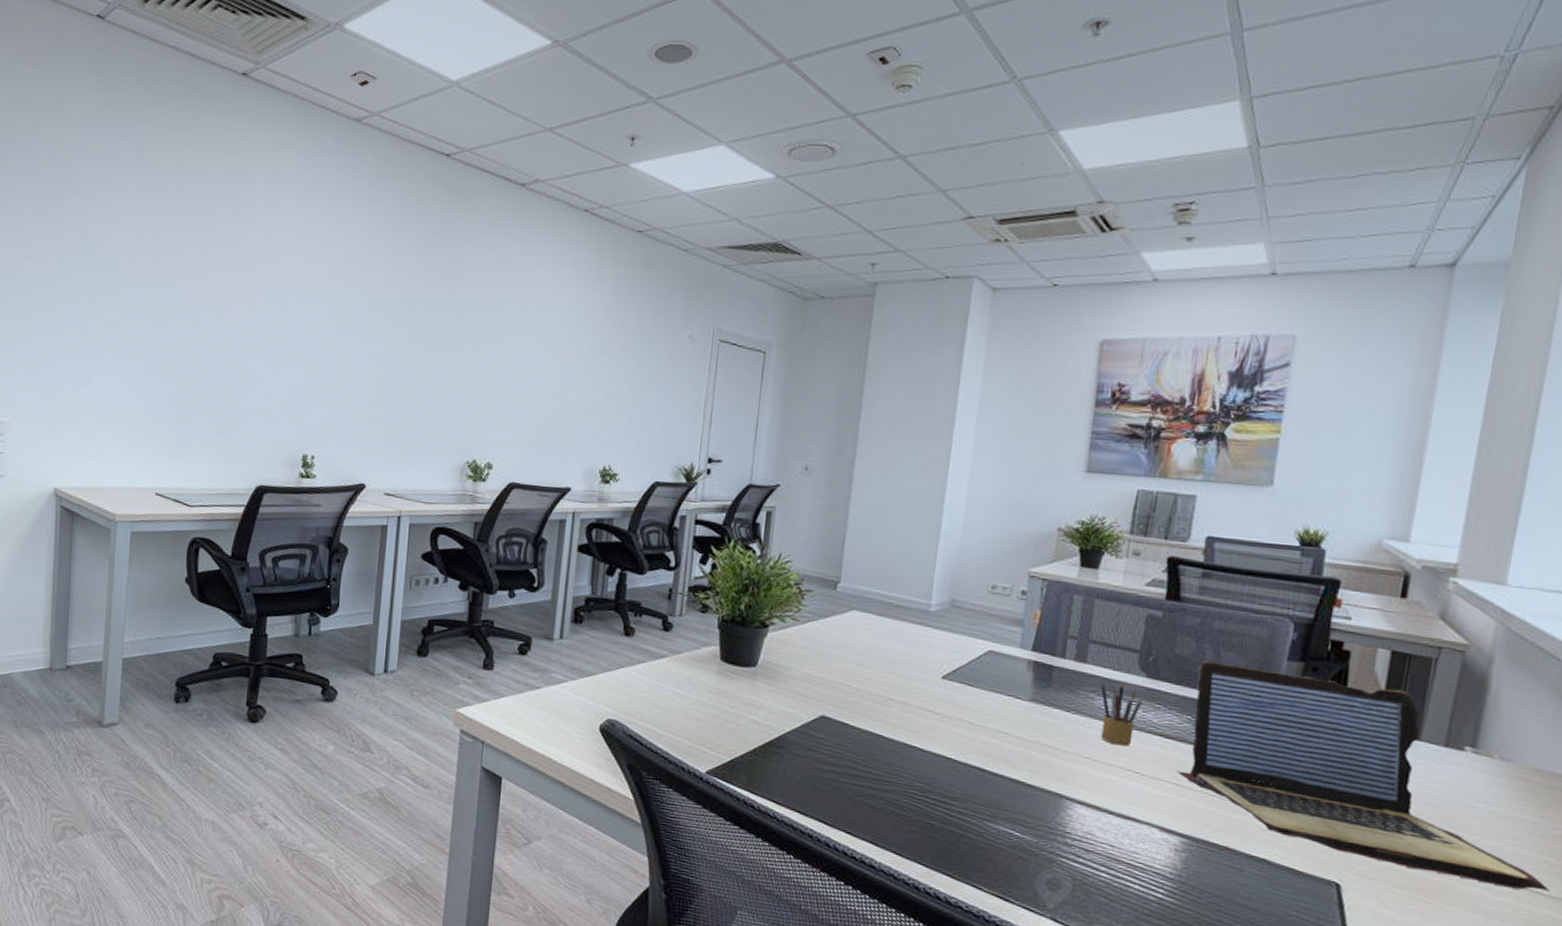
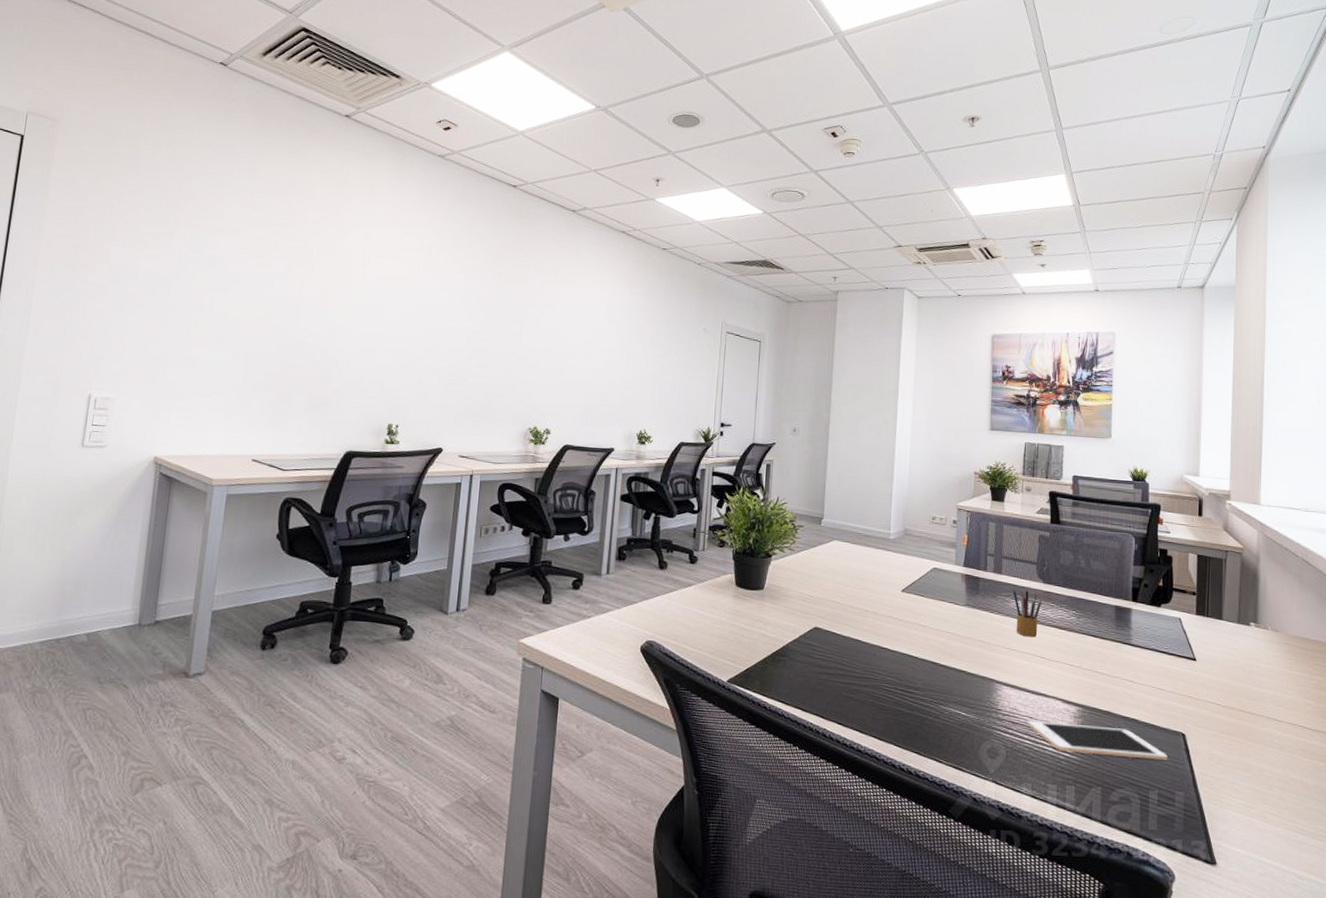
cell phone: none [1106,849,1310,915] -> present [1028,721,1168,760]
laptop: present [1176,660,1550,891] -> none [1069,568,1314,727]

